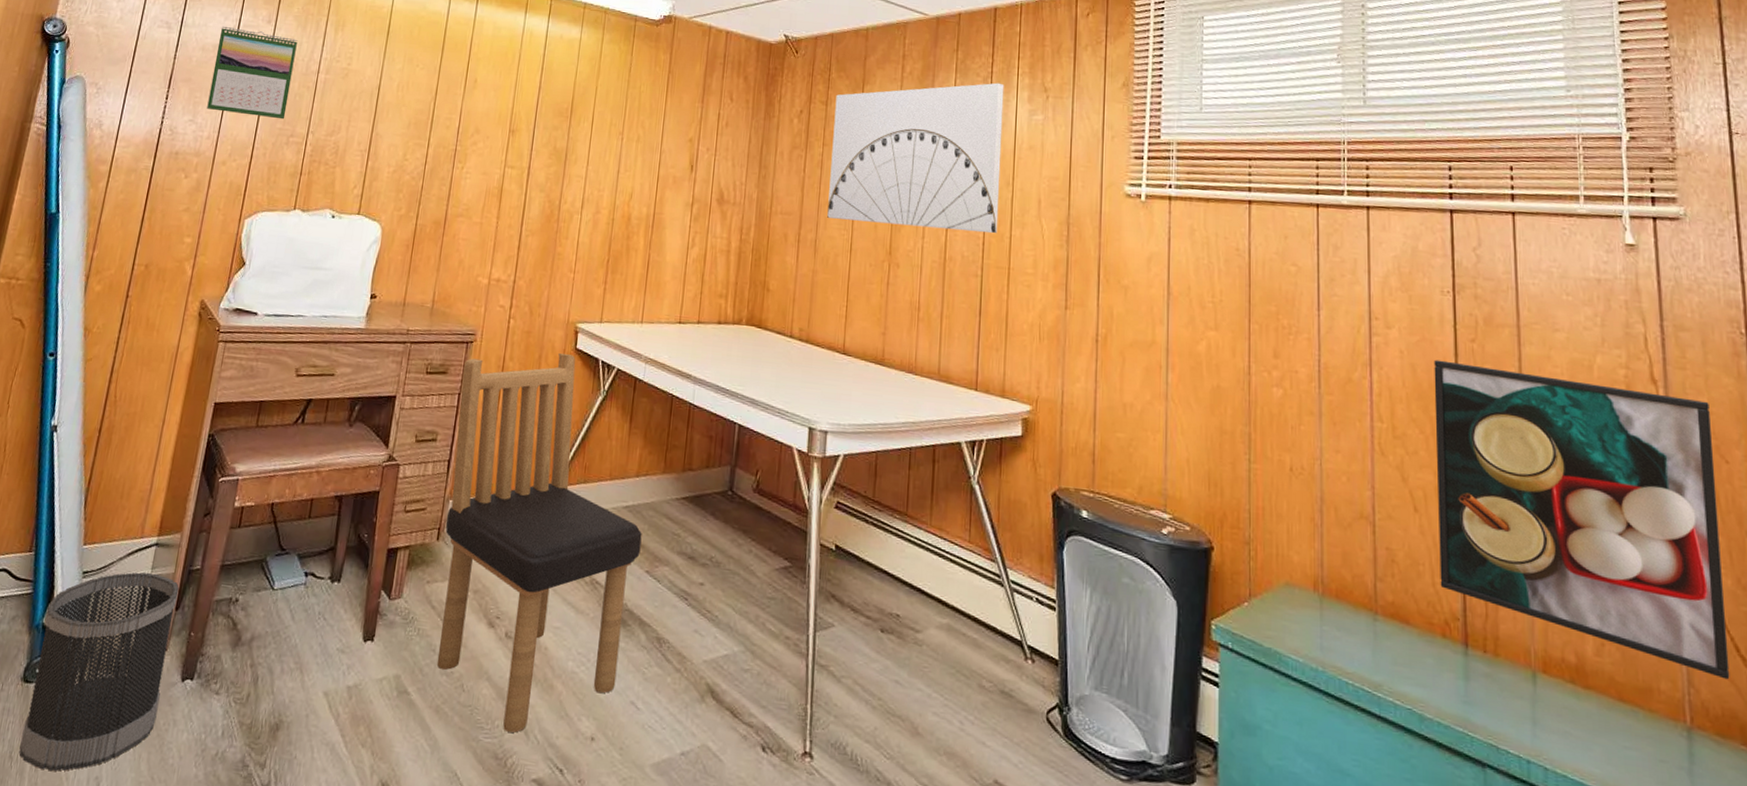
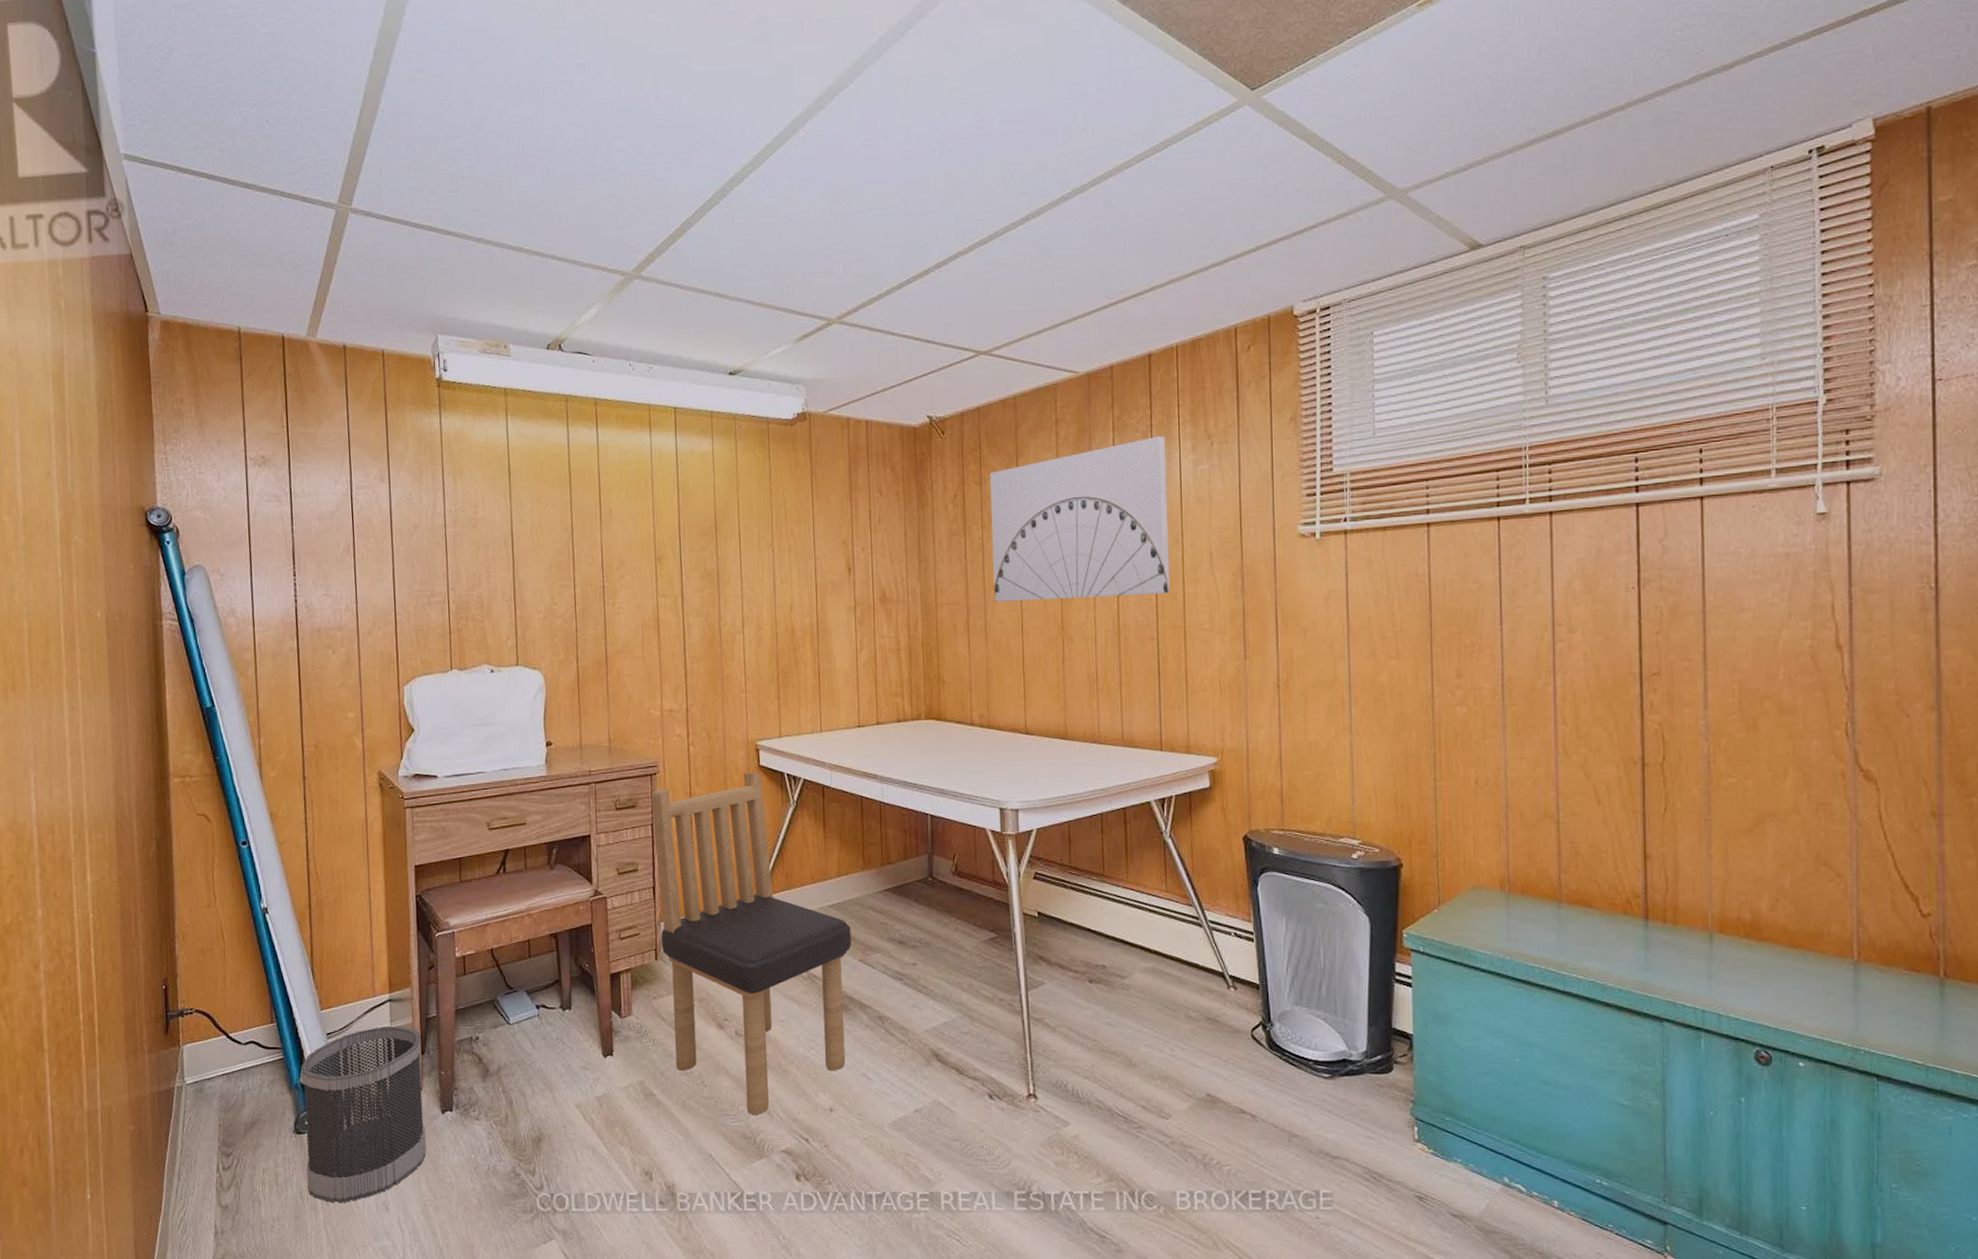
calendar: present [207,26,298,120] -> none [333,490,421,581]
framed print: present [1434,359,1730,680] -> none [1618,656,1898,915]

